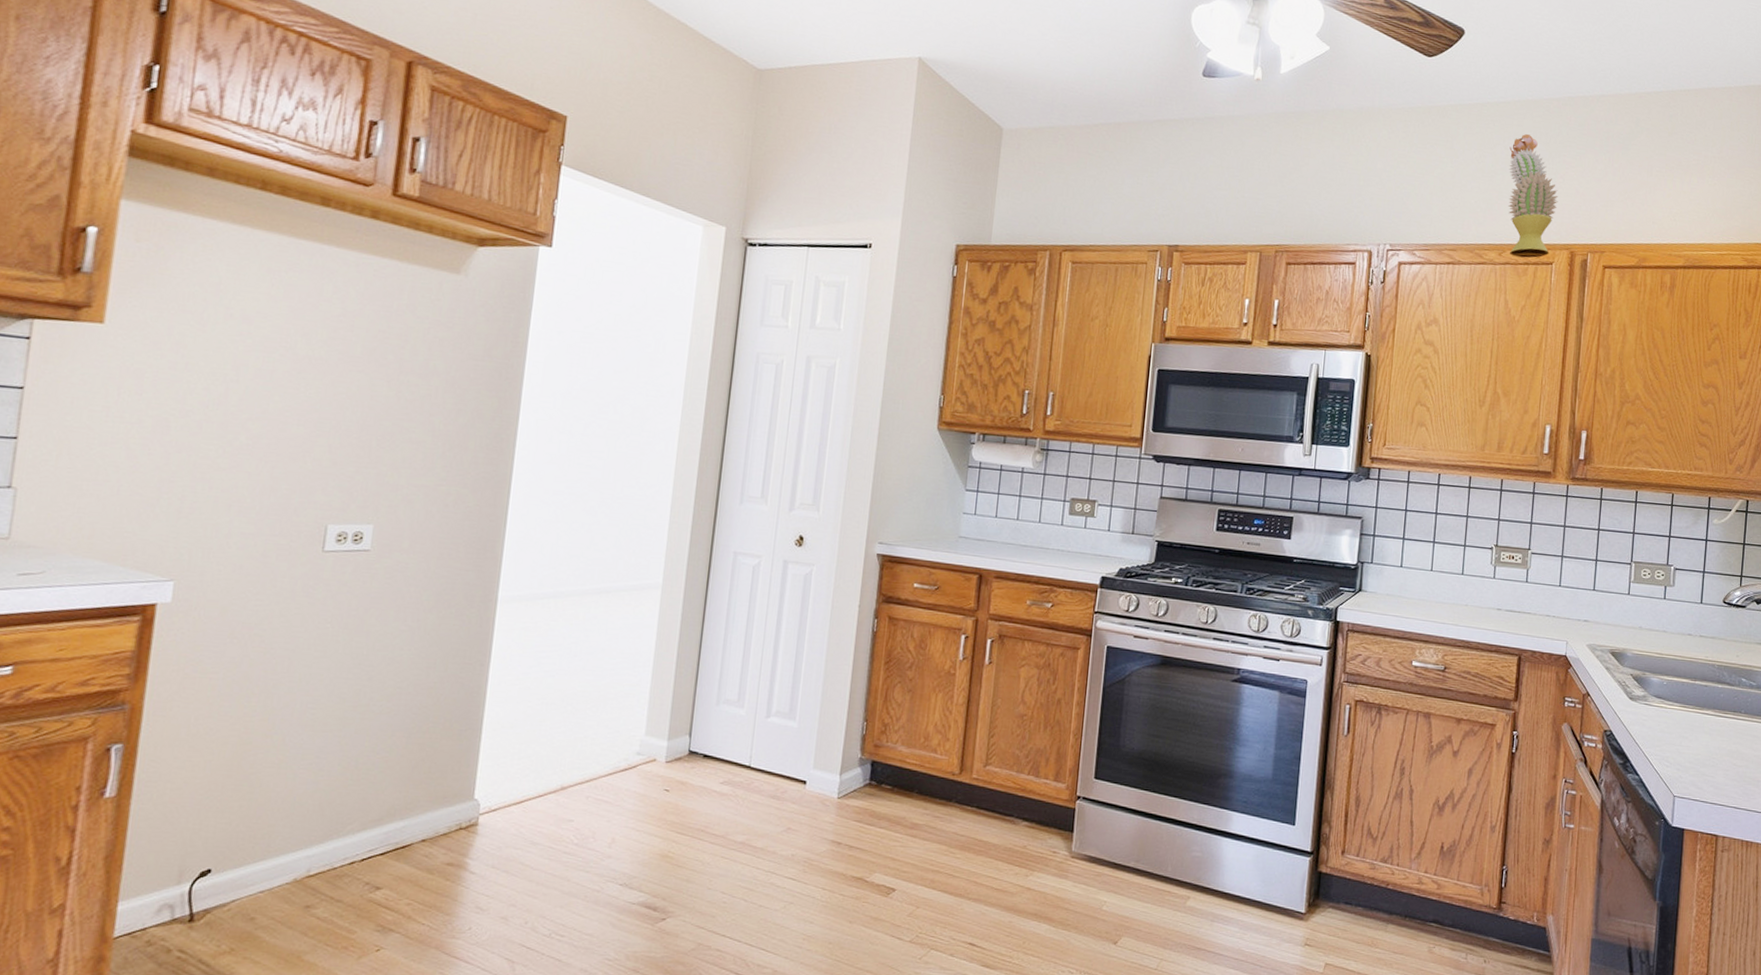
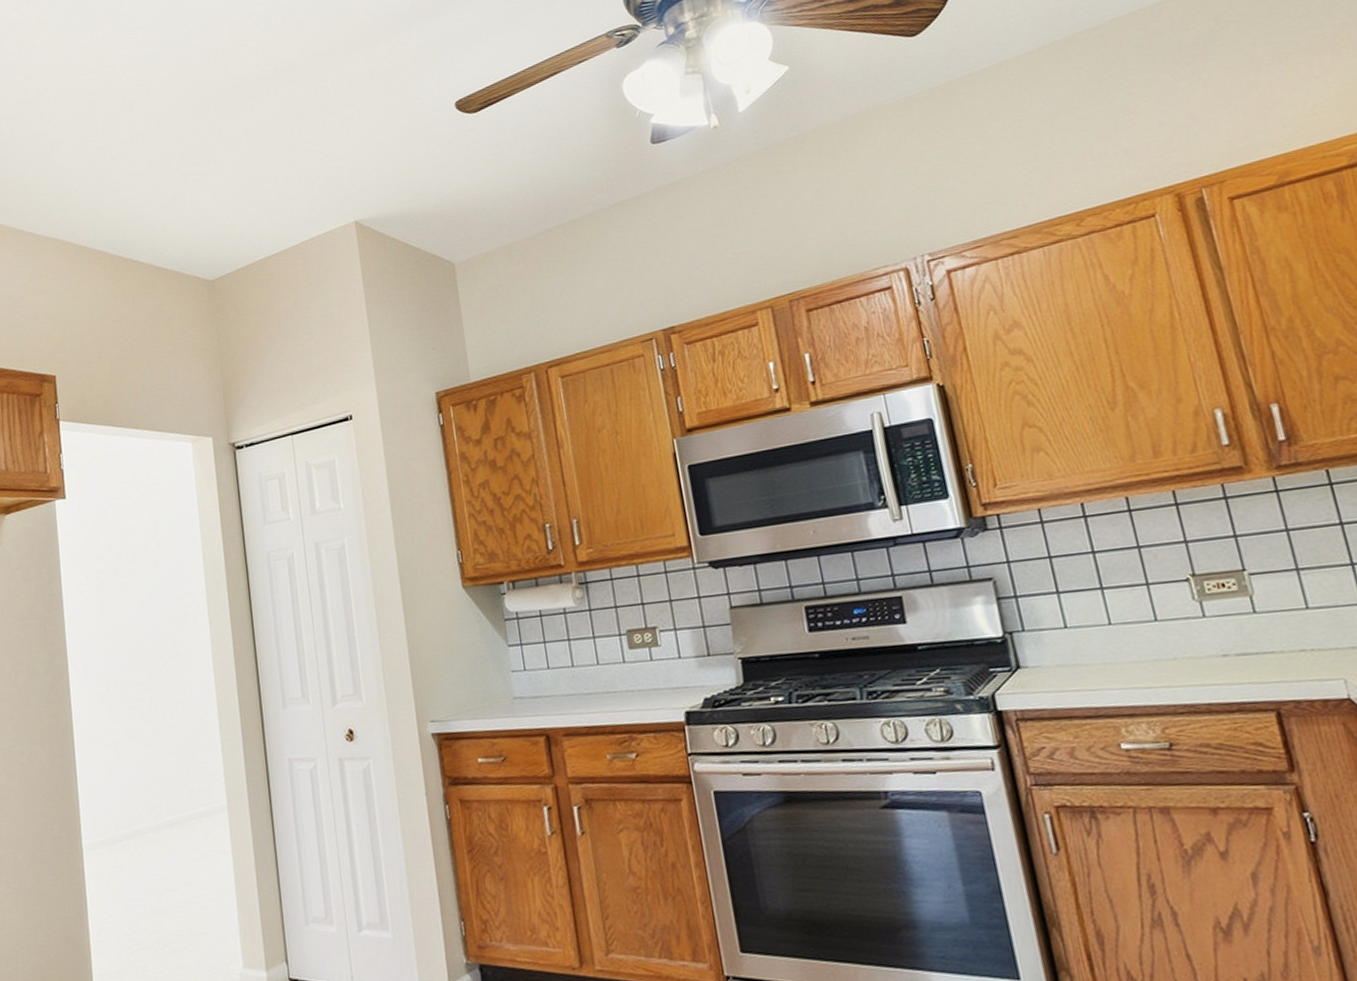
decorative plant: present [1508,134,1559,258] -> none [1049,78,1147,222]

